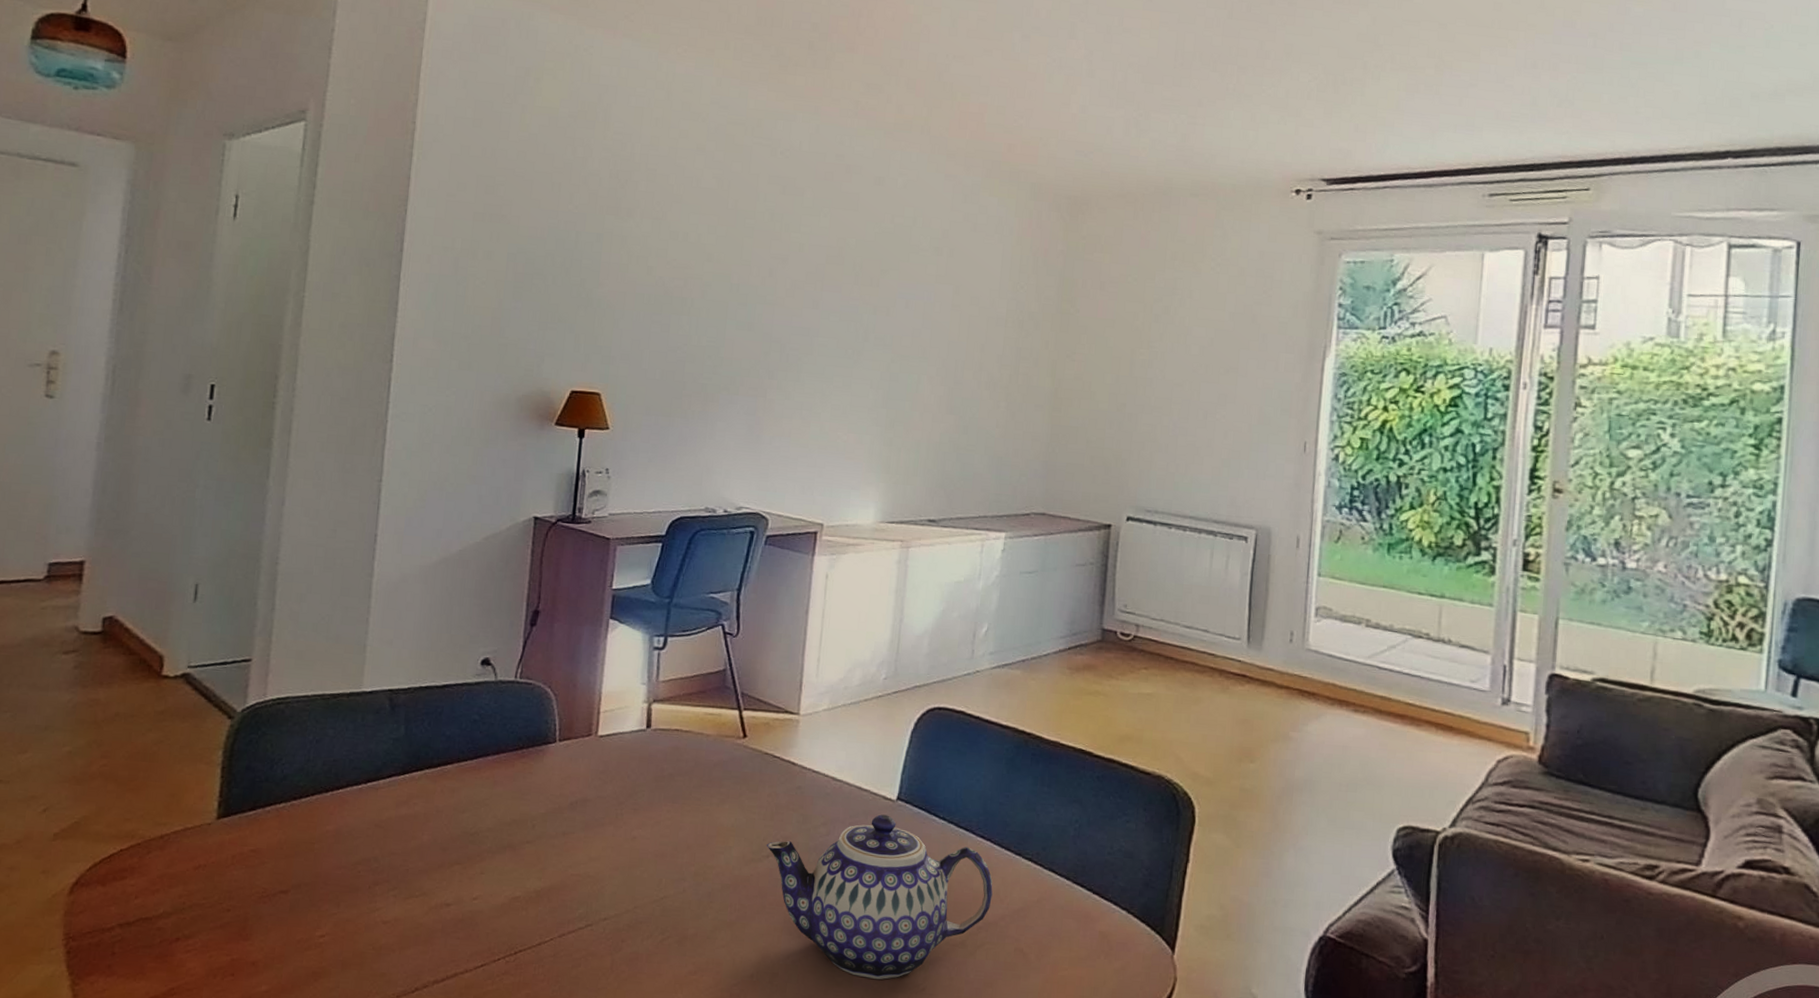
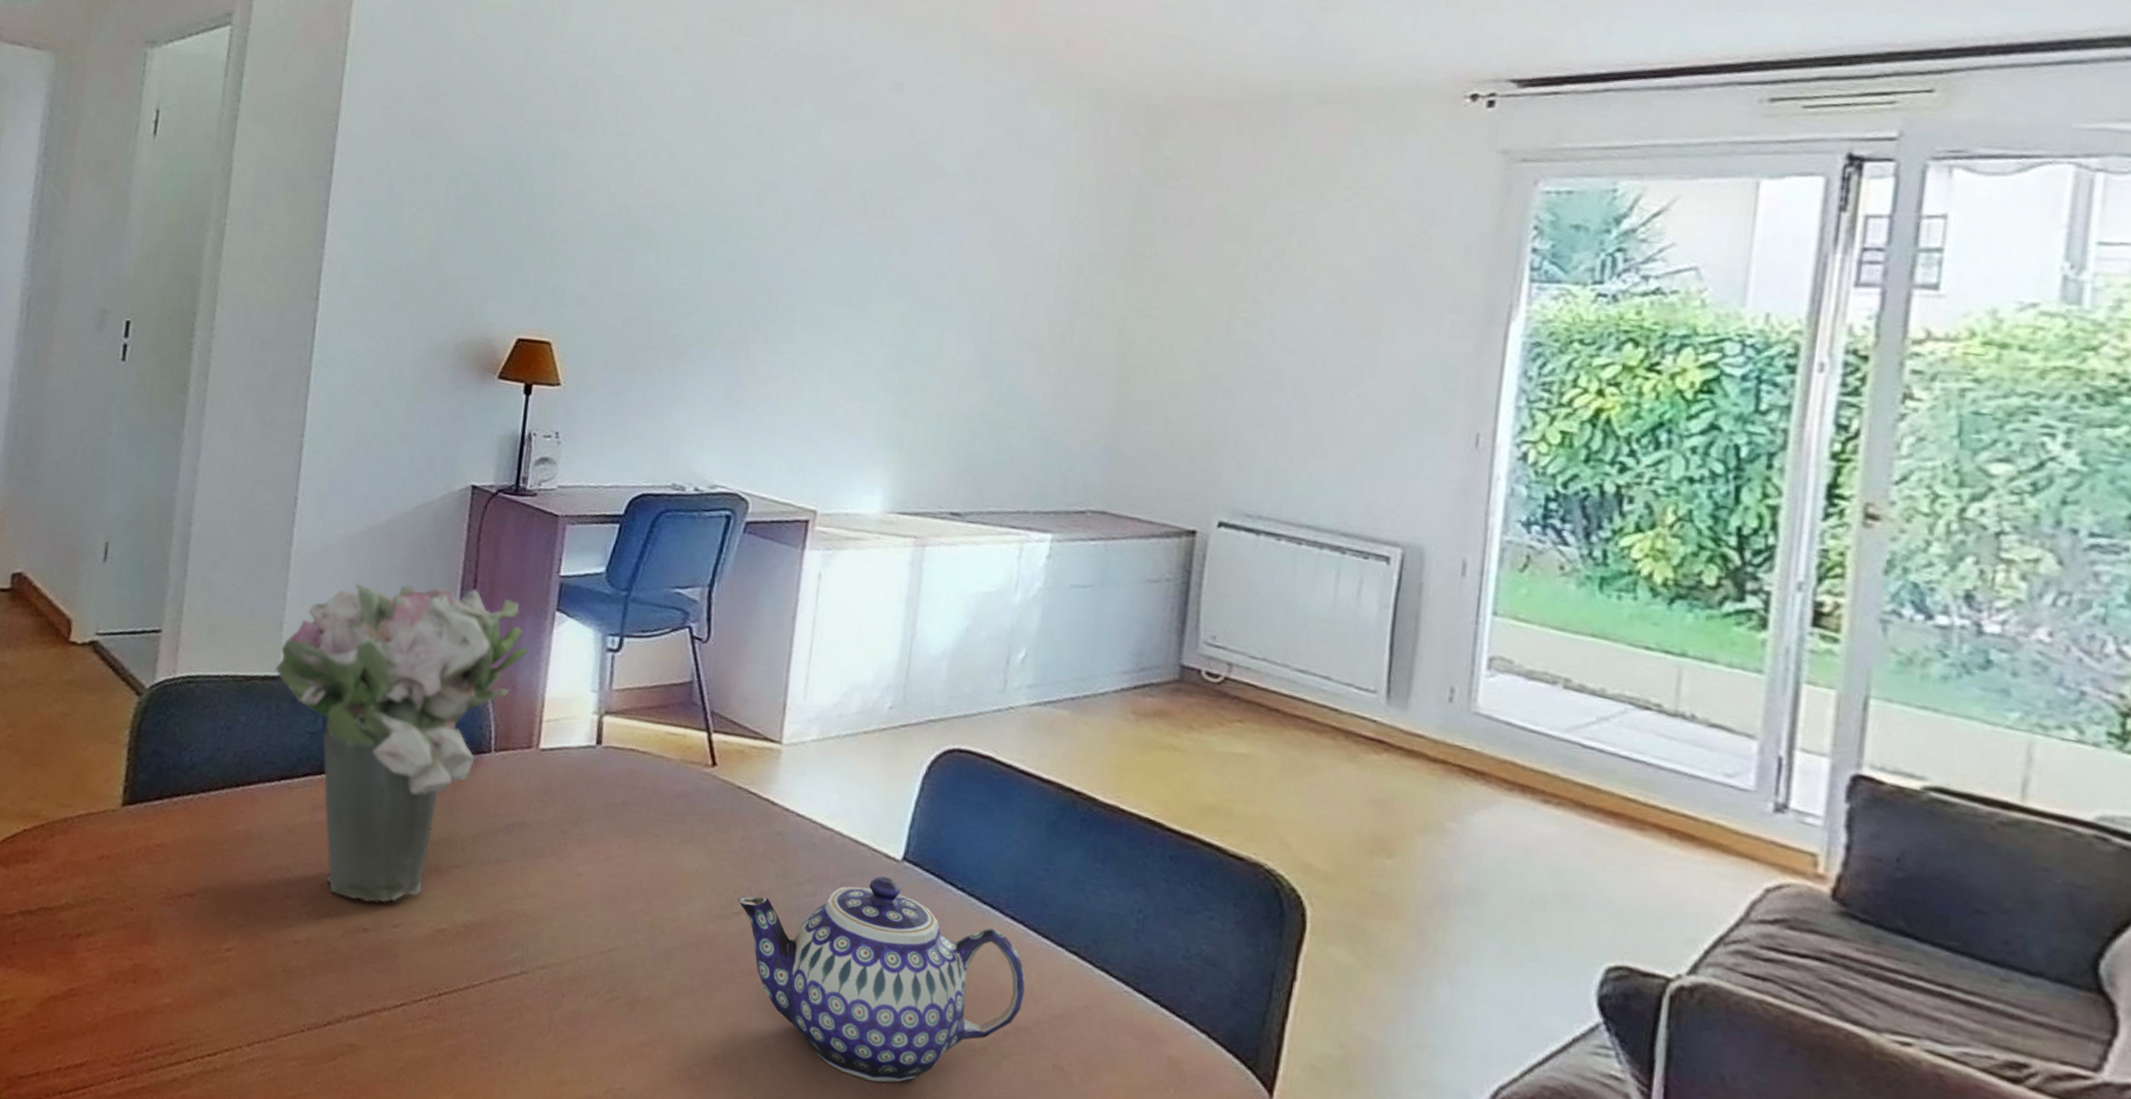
flower bouquet: none [360,605,588,881] -> present [275,583,531,903]

